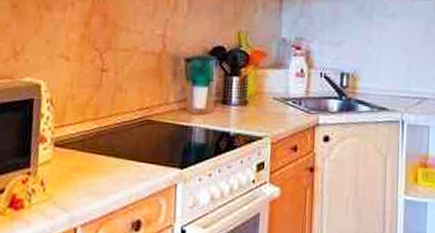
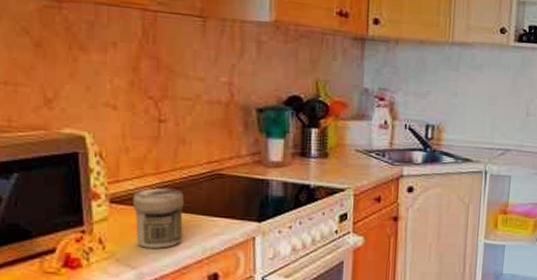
jar: none [72,133,117,193] -> present [133,188,185,248]

